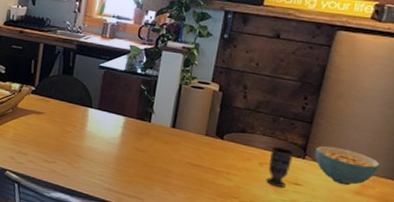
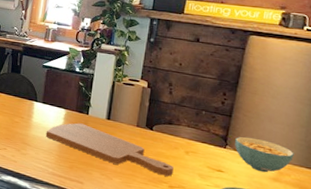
cutting board: none [101,131,246,191] -> present [45,123,174,177]
cup: present [266,146,293,187] -> none [192,137,215,174]

